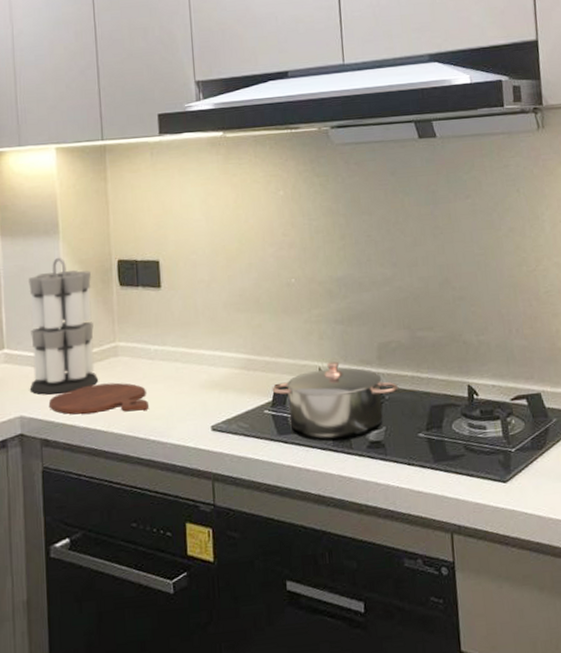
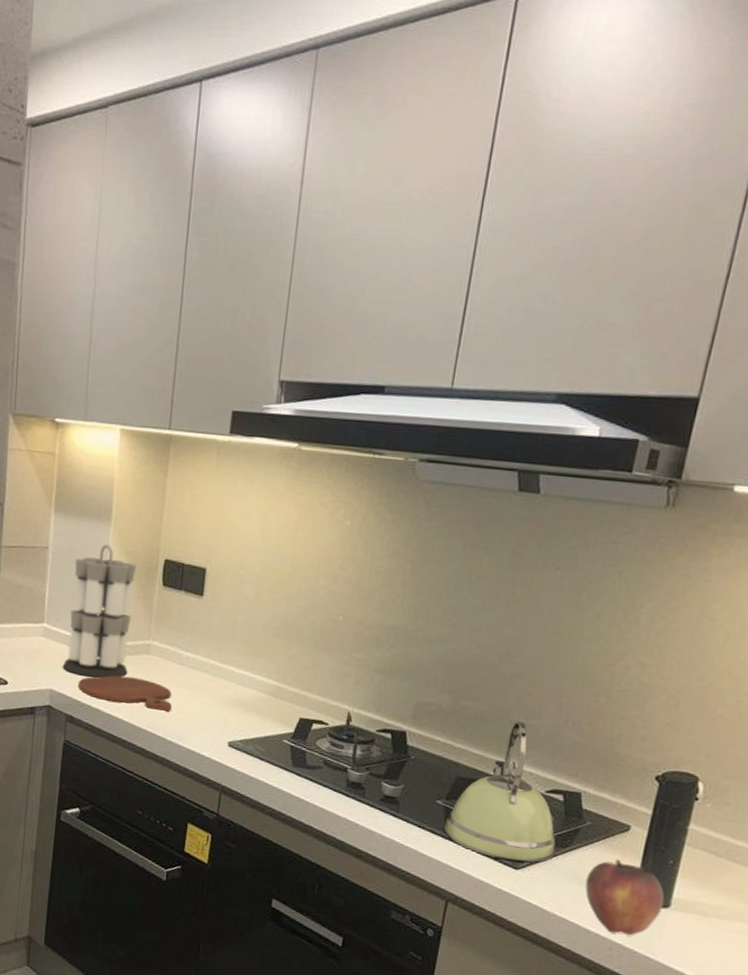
cooking pot: present [272,361,399,442] -> none [295,708,428,790]
kettle: none [430,339,535,477] -> present [443,721,557,863]

